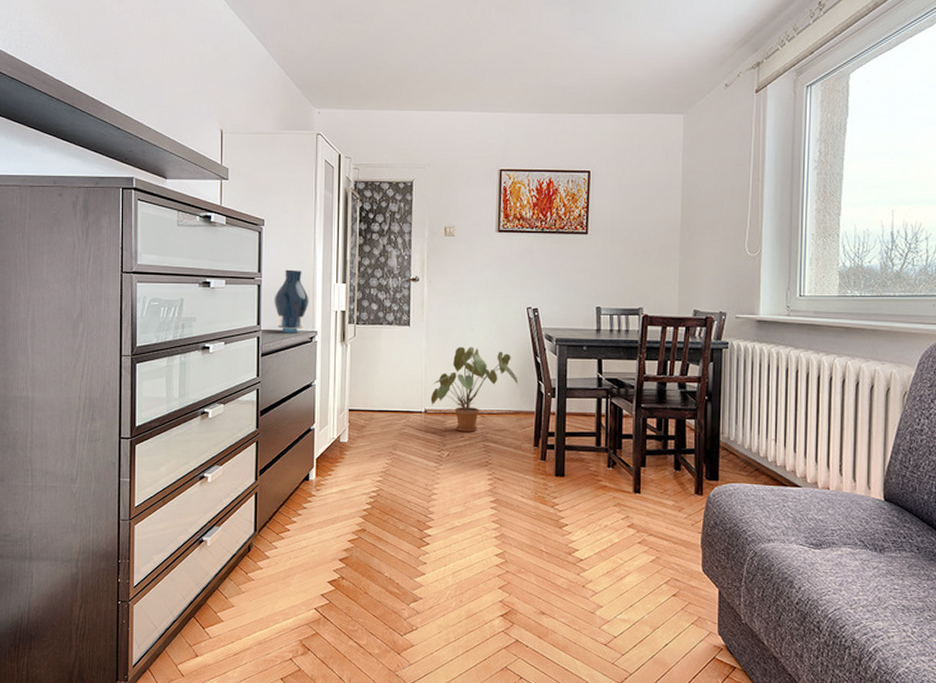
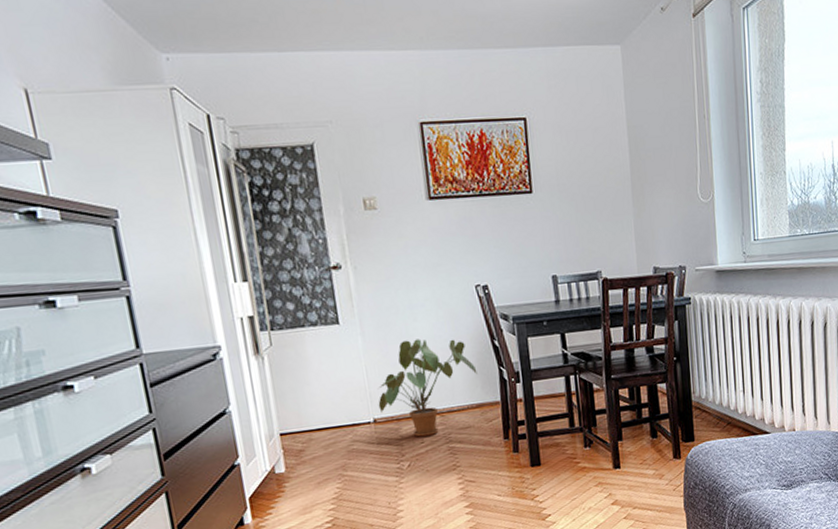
vase: present [274,269,309,334] -> none [152,271,204,354]

